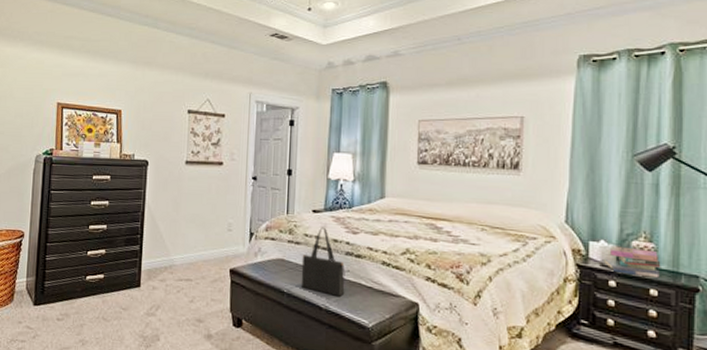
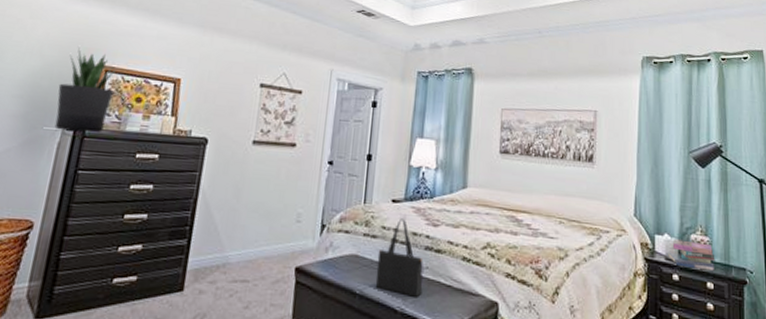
planter: none [28,89,70,160] -> present [54,48,116,133]

